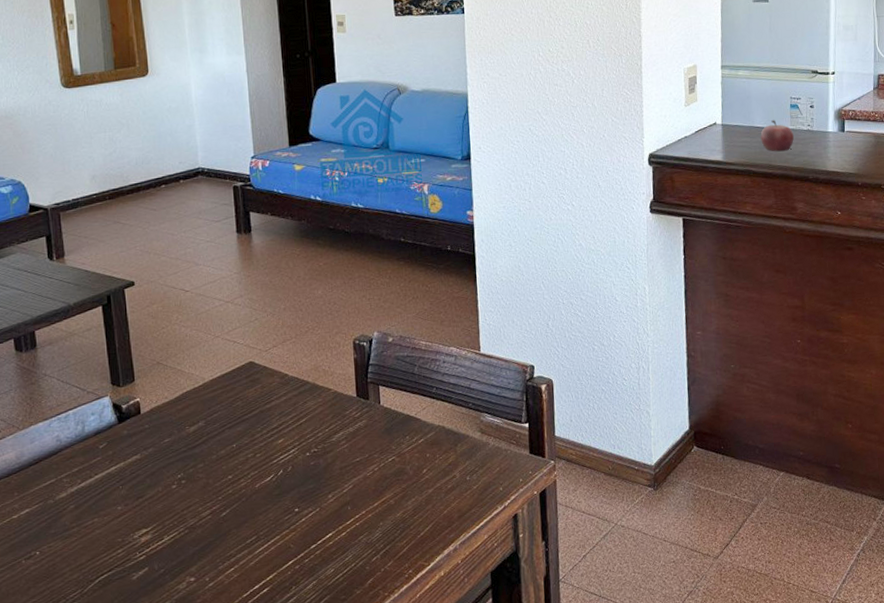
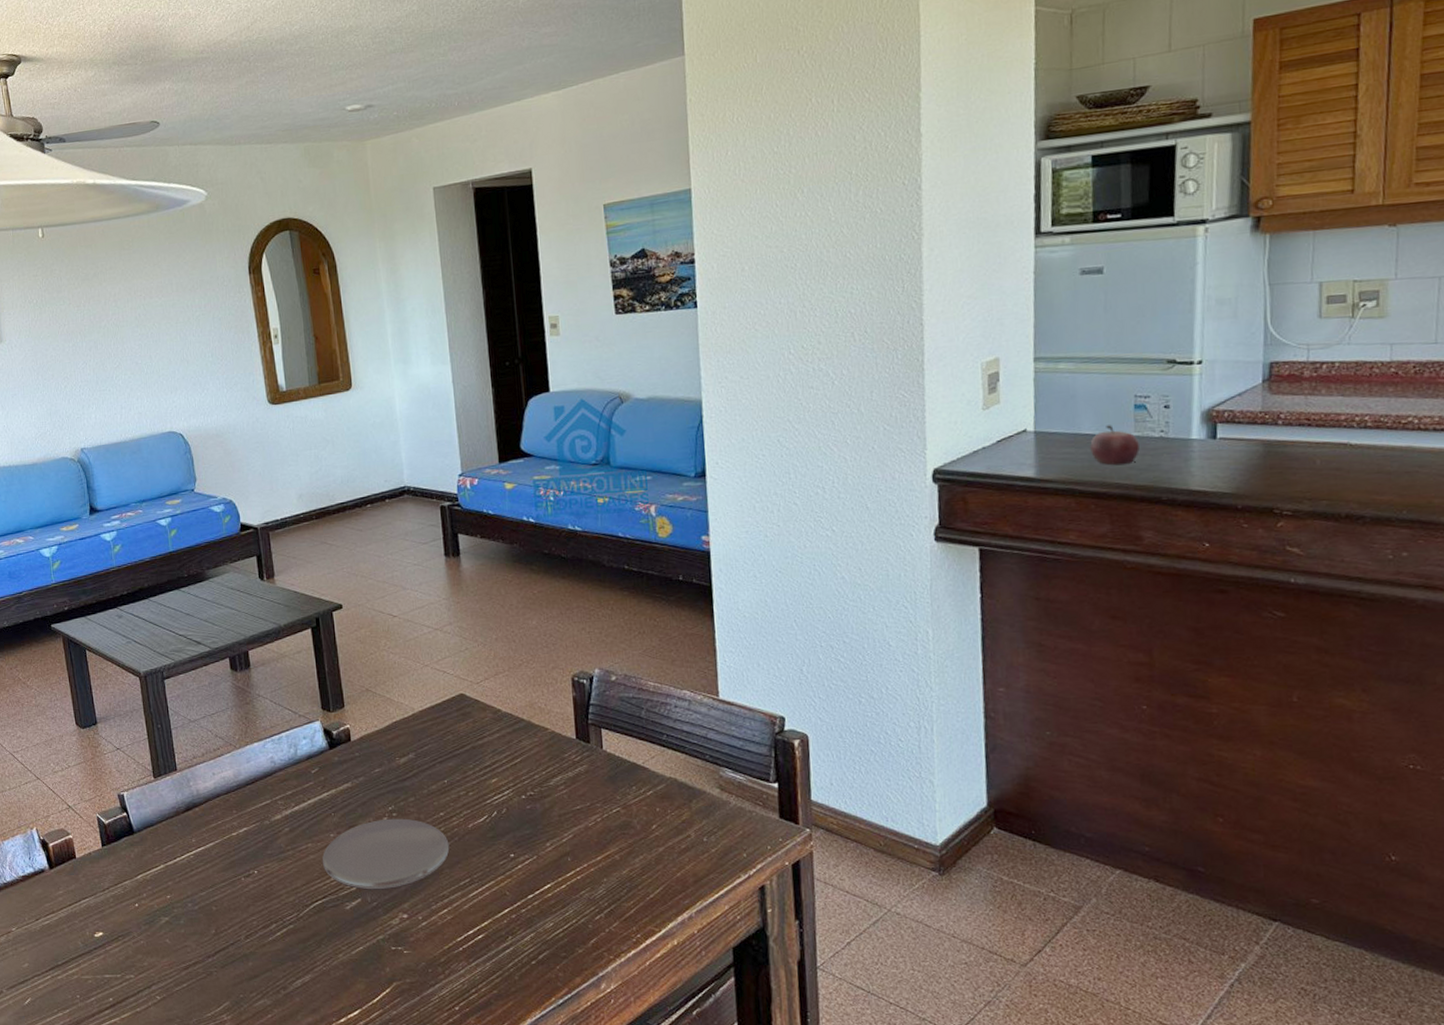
plate: none [108,484,237,559] -> present [322,818,450,890]

